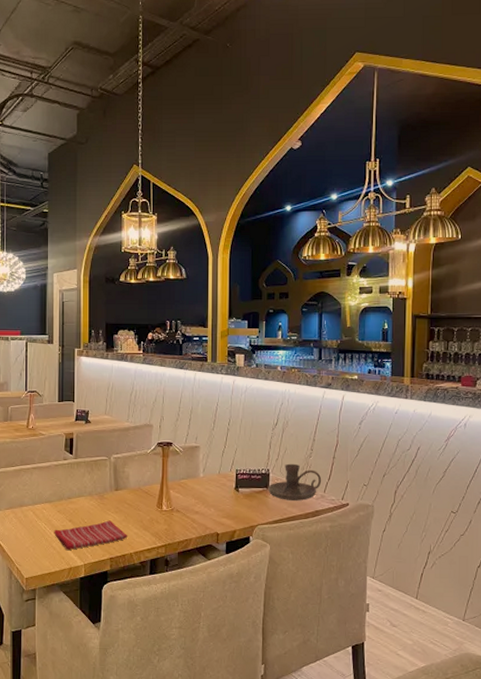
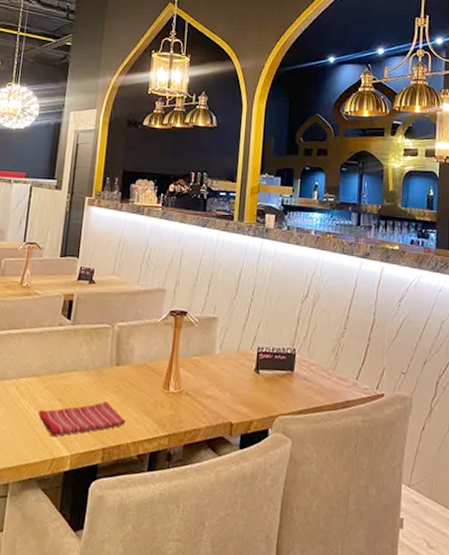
candle holder: present [268,463,322,501] -> none [293,343,355,388]

